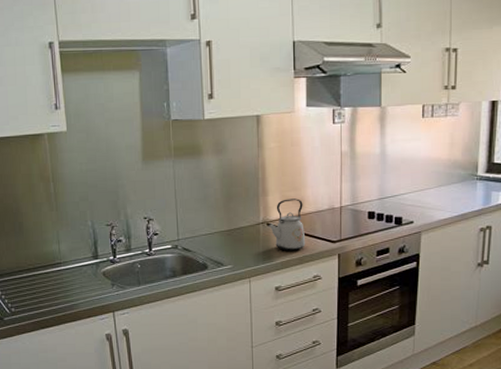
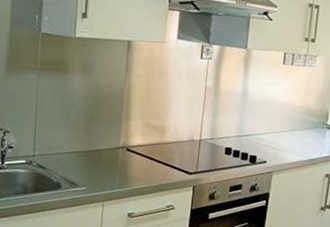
kettle: present [268,198,306,251] -> none [127,126,164,179]

